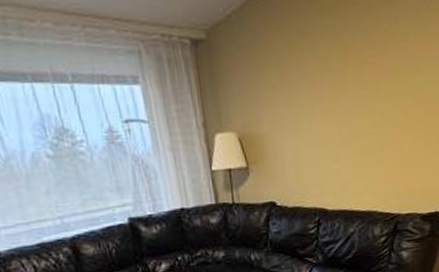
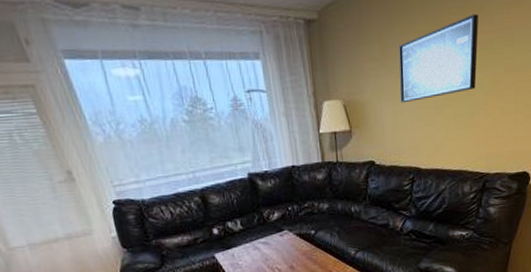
wall art: none [299,39,384,137] -> present [399,14,478,104]

